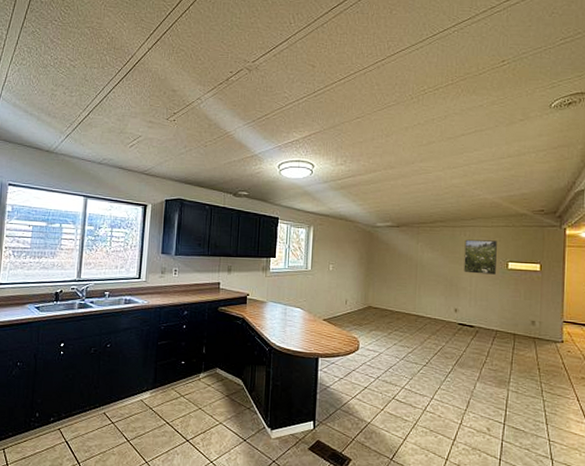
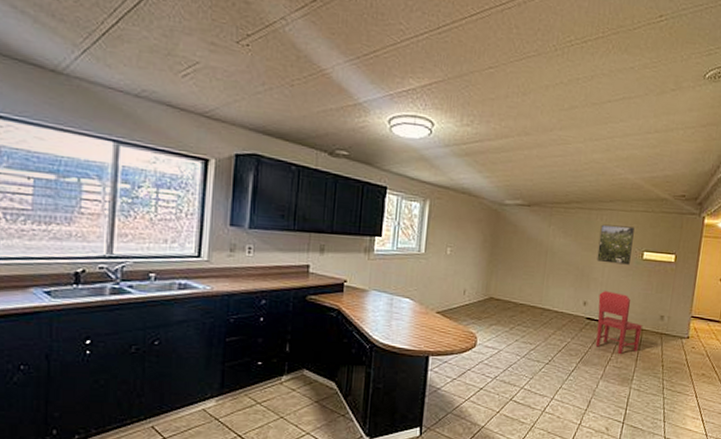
dining chair: none [468,299,514,358] -> present [595,291,642,355]

